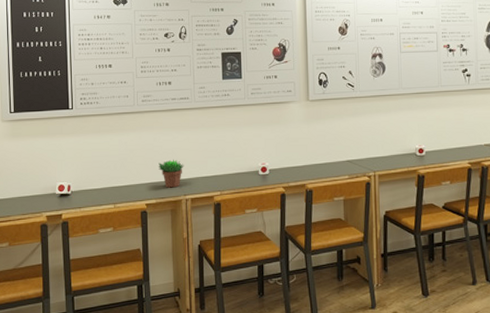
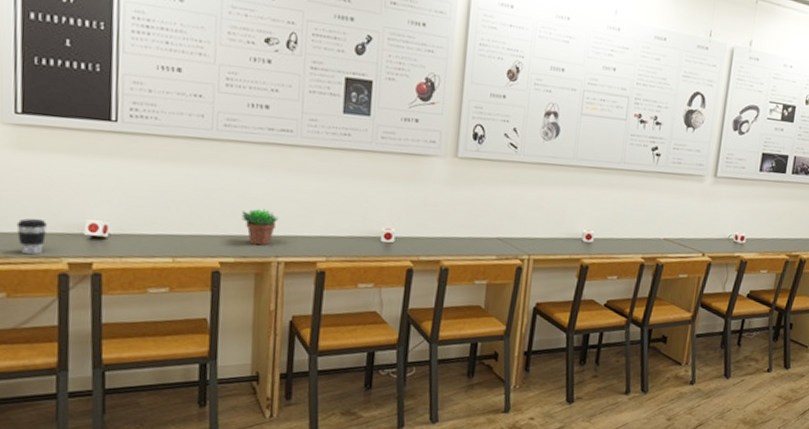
coffee cup: none [13,185,32,213] -> present [16,218,47,255]

